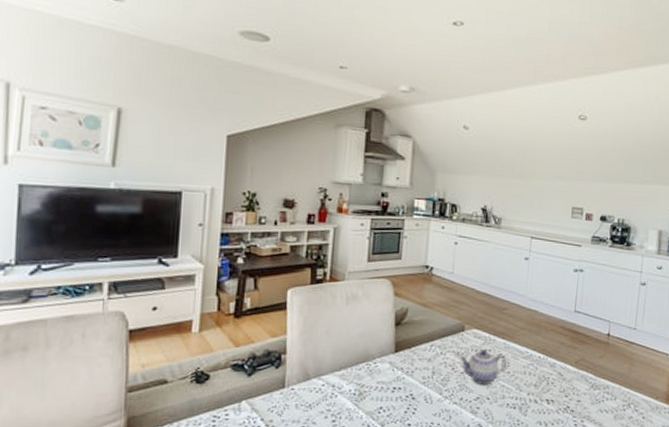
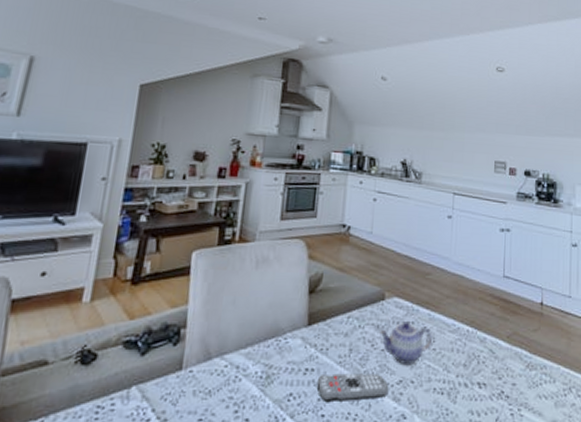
remote control: none [403,391,468,414] -> present [316,373,389,401]

